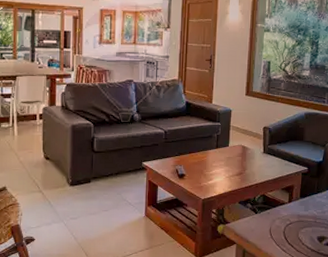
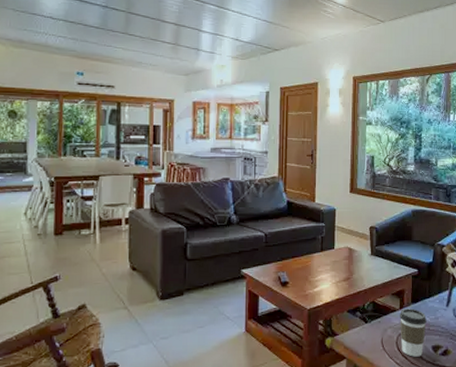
coffee cup: none [287,202,314,246] -> present [400,308,427,357]

